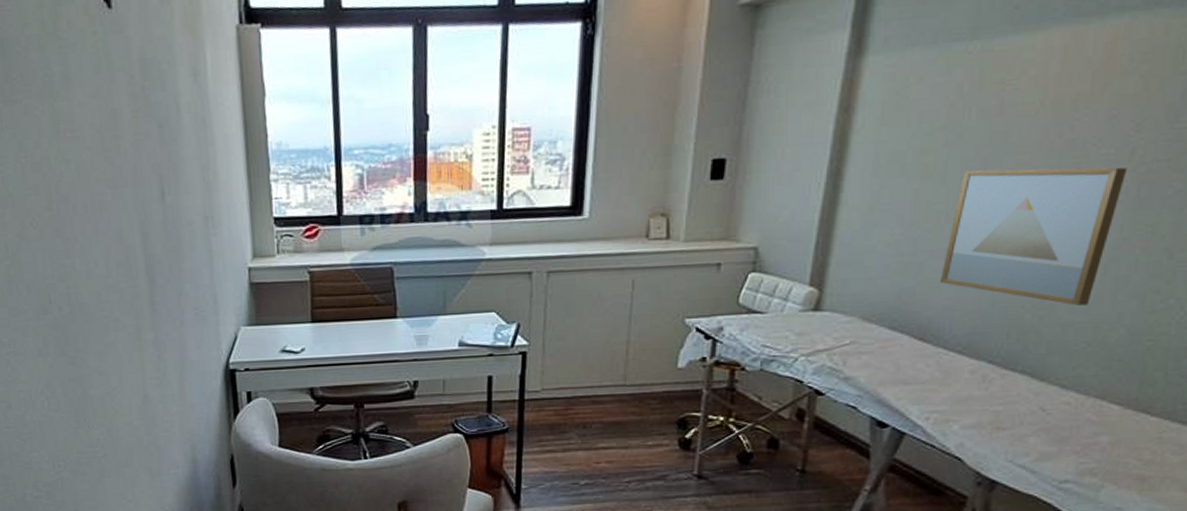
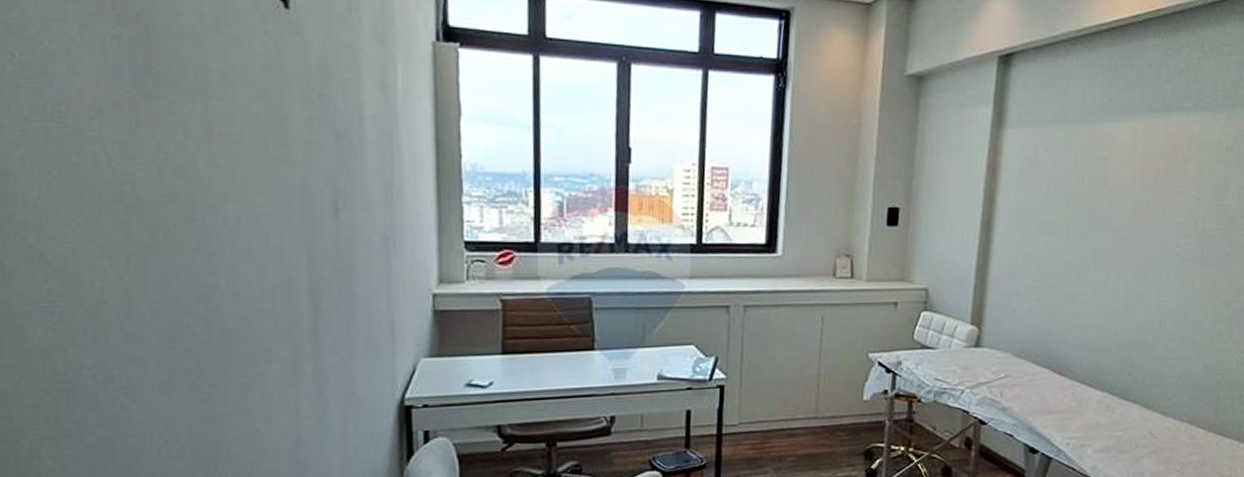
wall art: present [939,167,1128,306] -> none [1070,229,1194,345]

